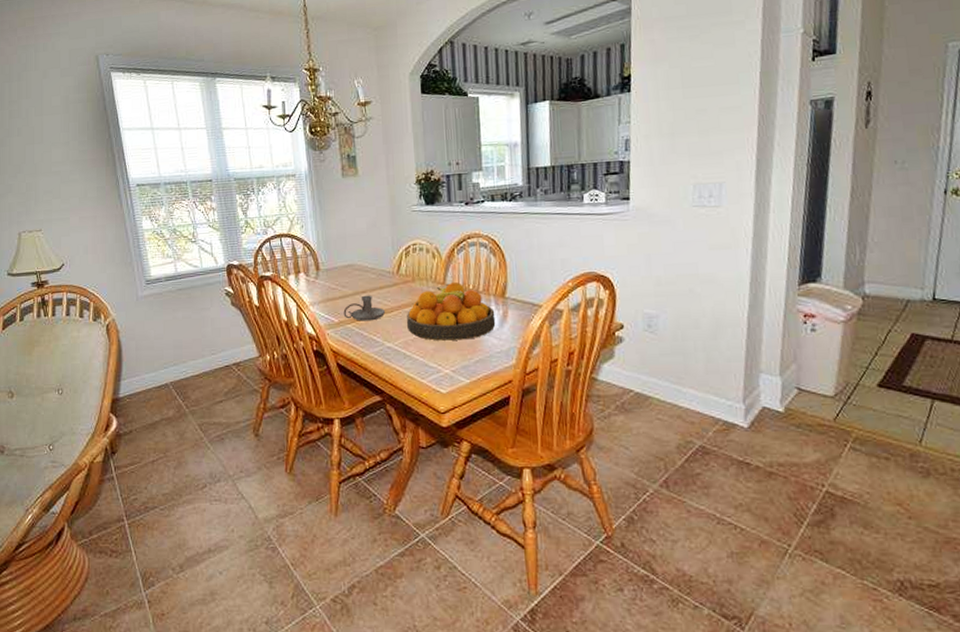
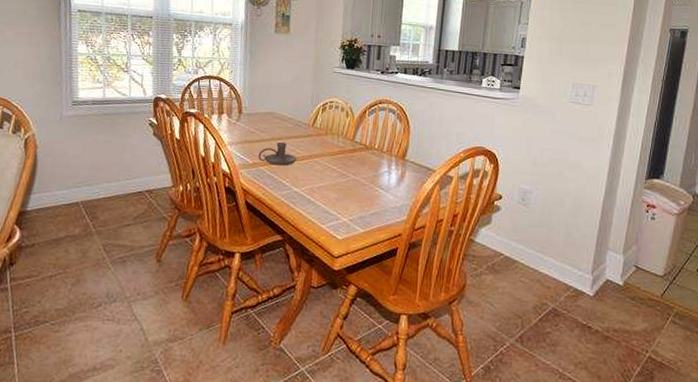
fruit bowl: present [407,282,496,341] -> none [315,140,394,193]

